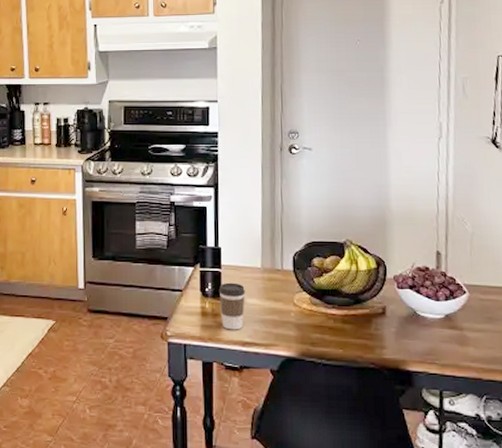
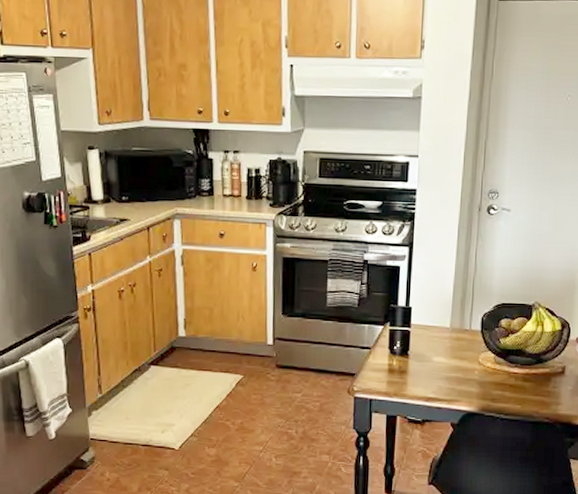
coffee cup: present [218,282,245,330] -> none [406,341,433,387]

